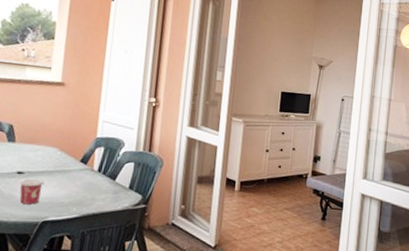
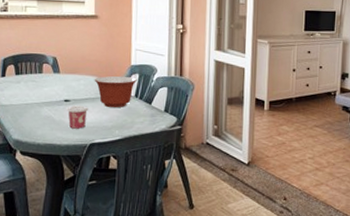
mixing bowl: none [53,148,102,183] -> present [94,76,137,108]

